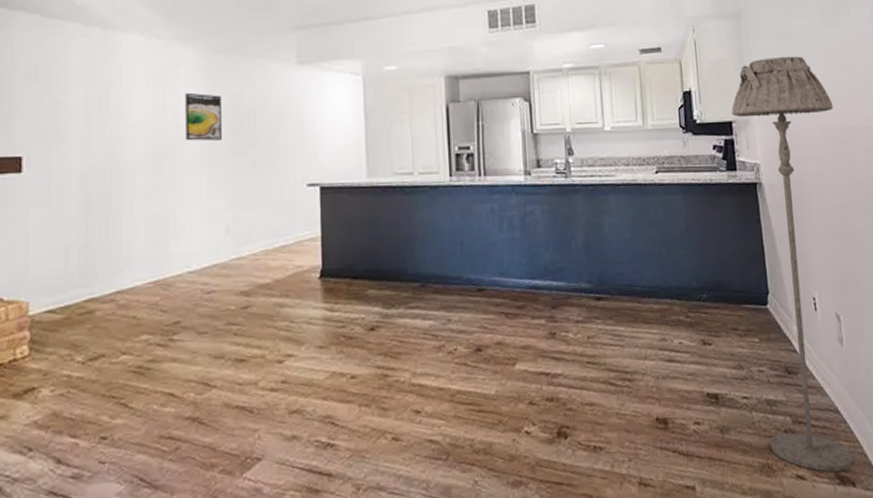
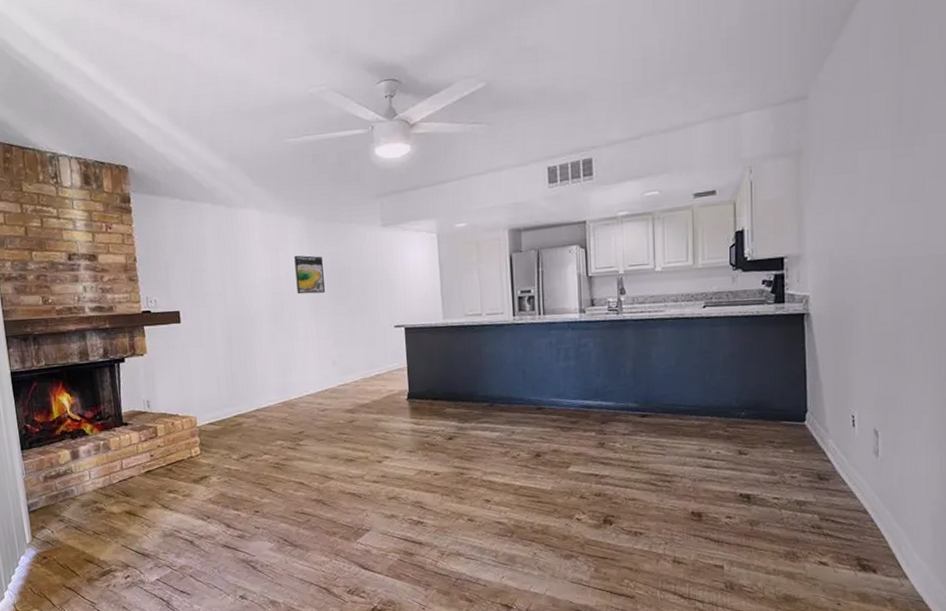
floor lamp: present [731,56,854,472] -> none [784,189,895,561]

